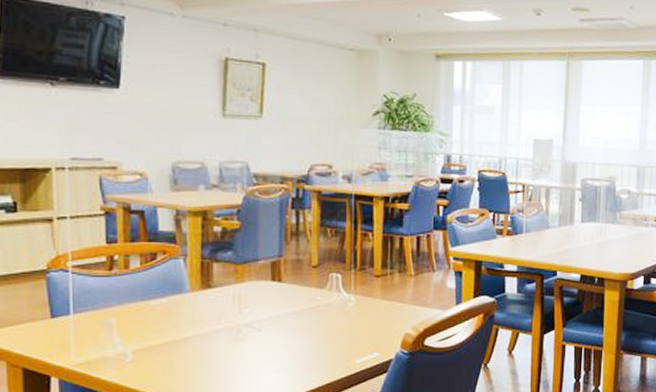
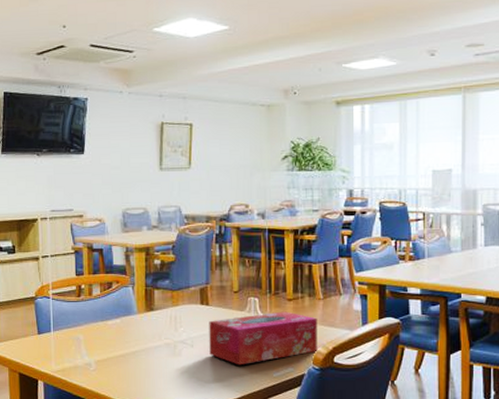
tissue box: none [281,289,408,352] -> present [209,311,318,366]

